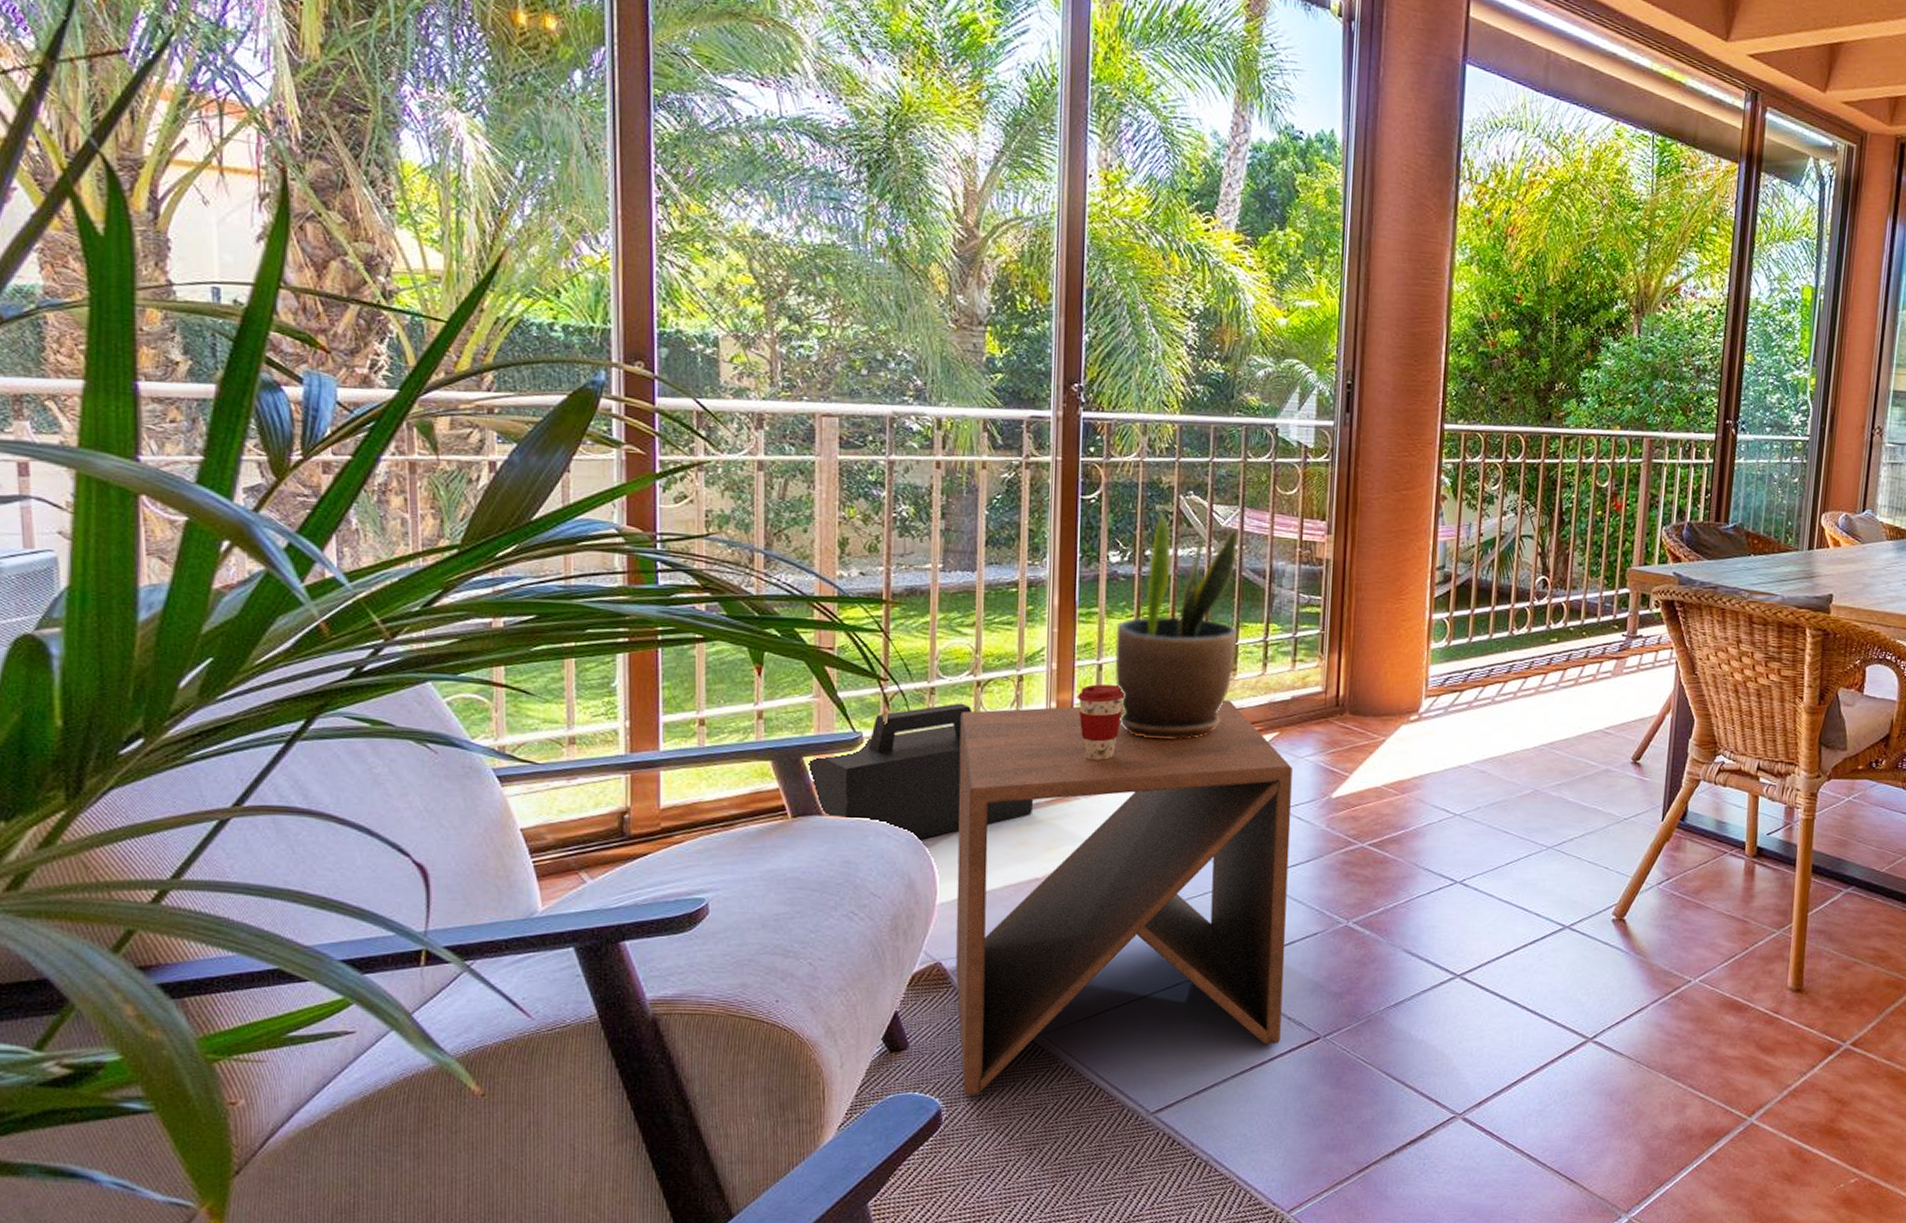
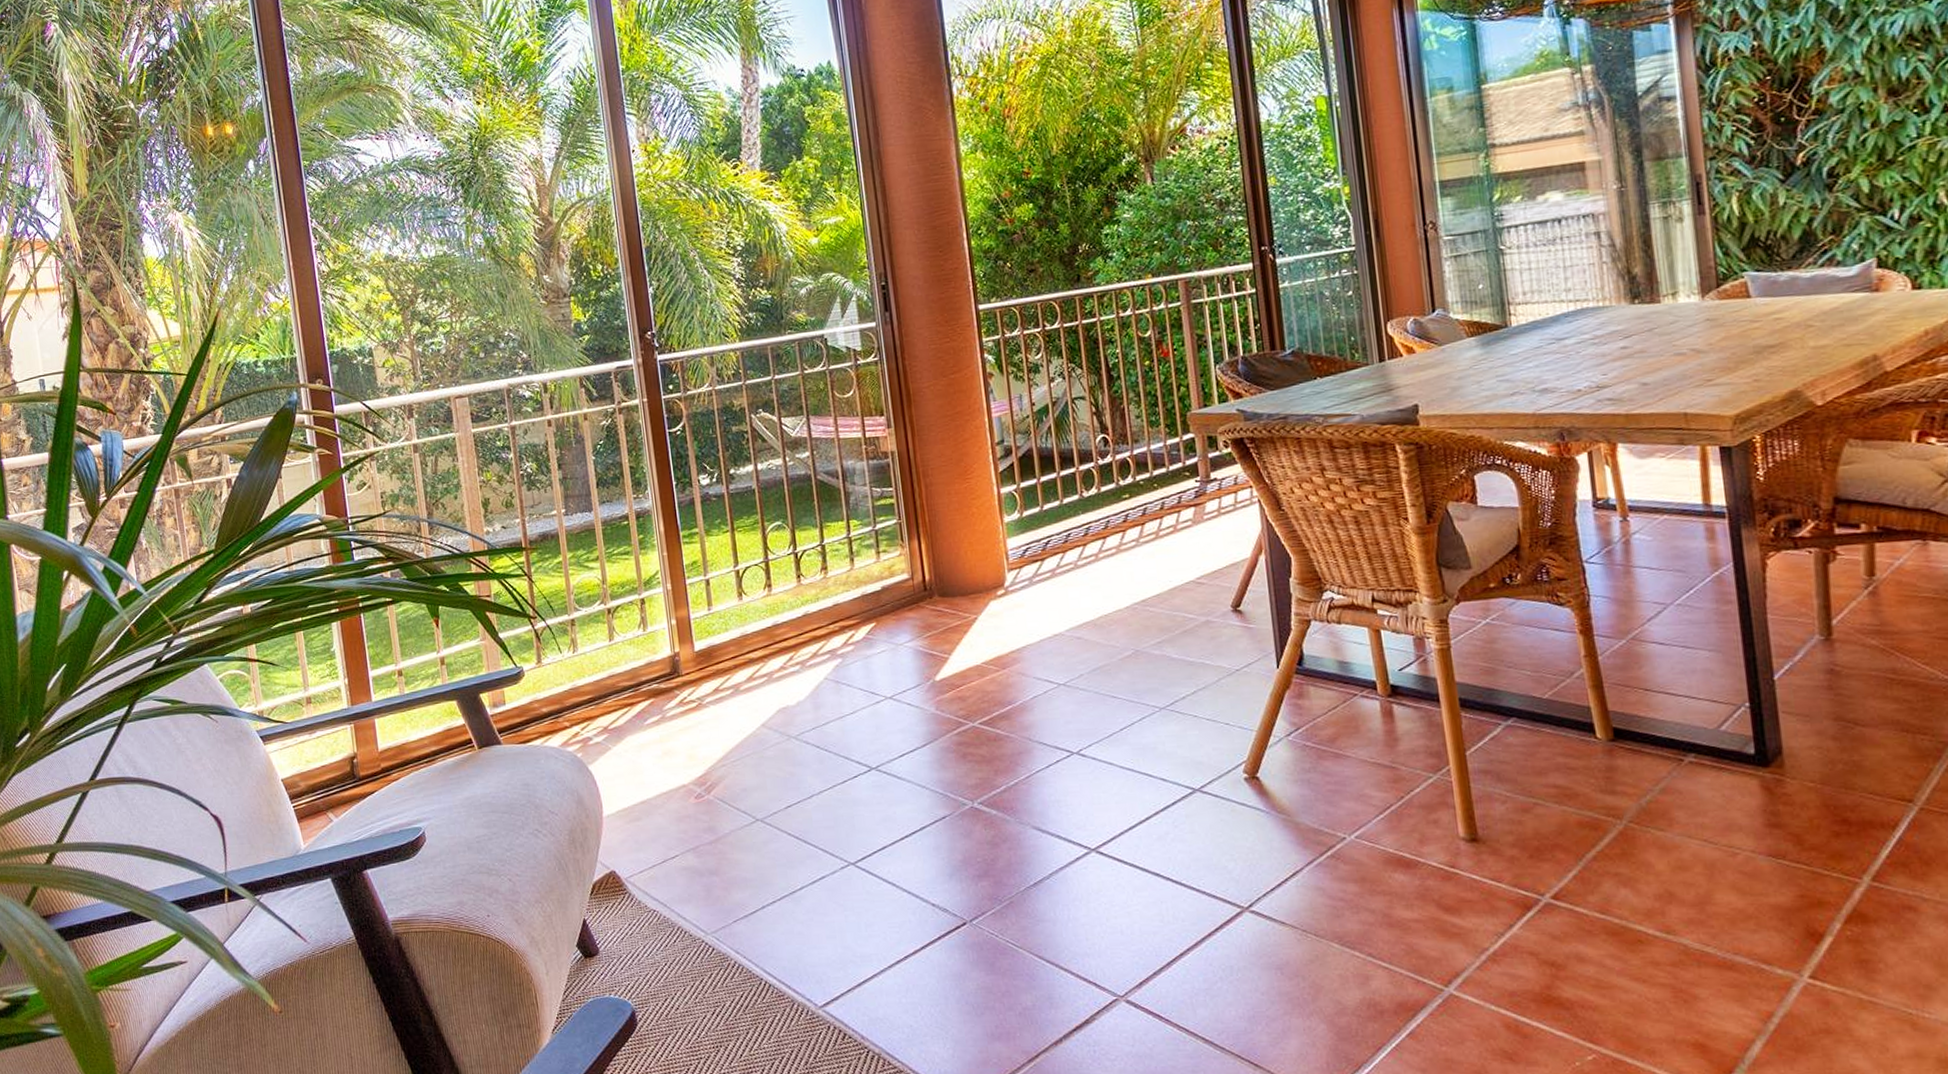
speaker: present [808,703,1034,841] -> none [485,630,671,760]
side table: present [956,699,1293,1096] -> none [598,597,928,997]
coffee cup: present [1078,684,1125,761] -> none [693,597,734,670]
potted plant: present [1114,511,1238,740] -> none [716,431,825,643]

